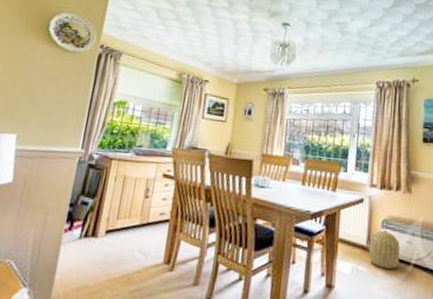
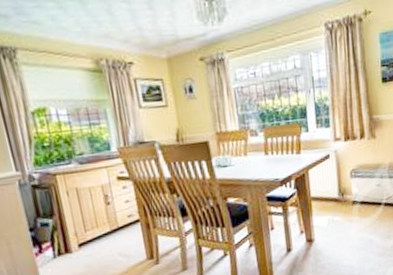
basket: present [368,230,400,269] -> none [341,179,371,214]

